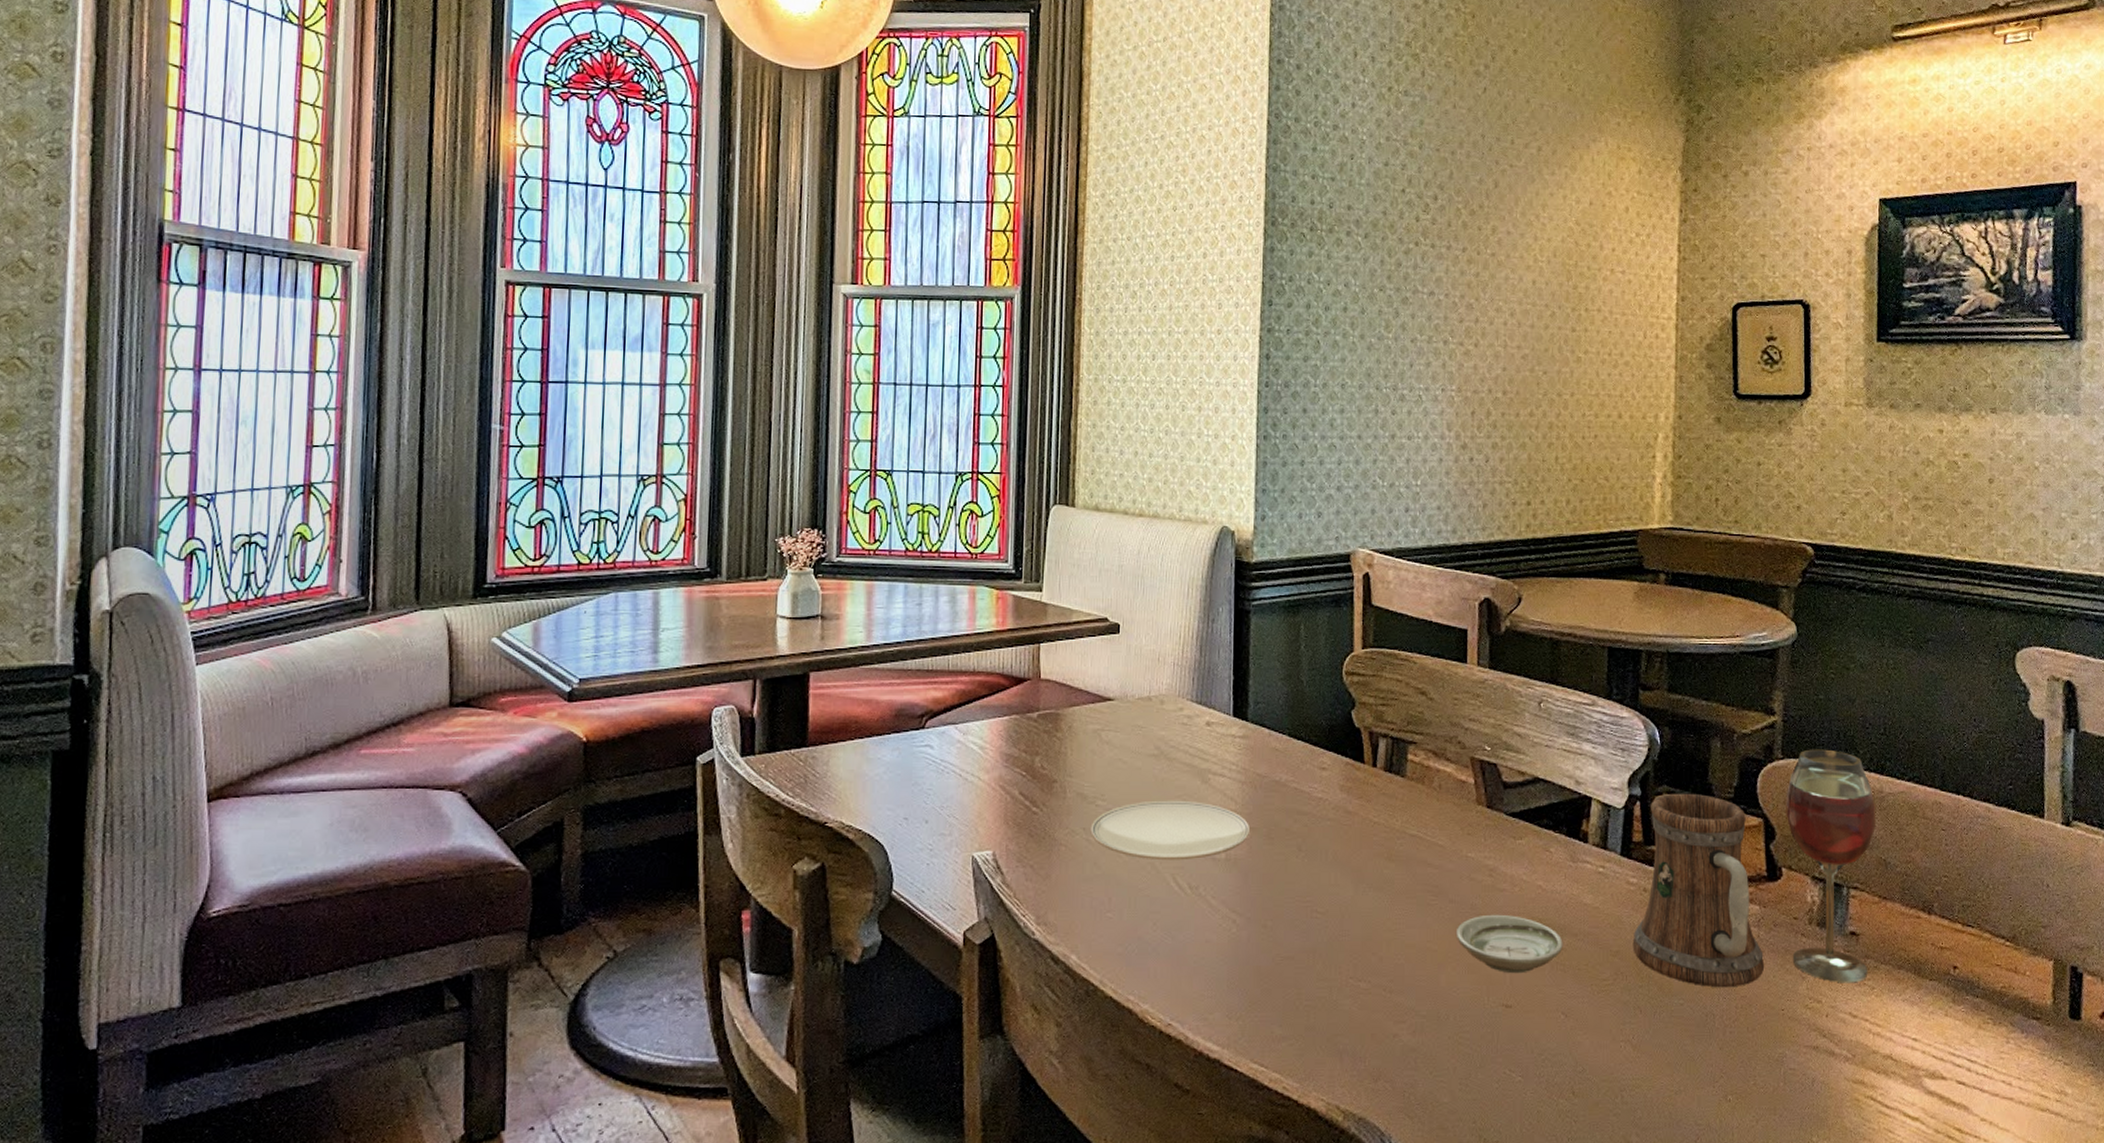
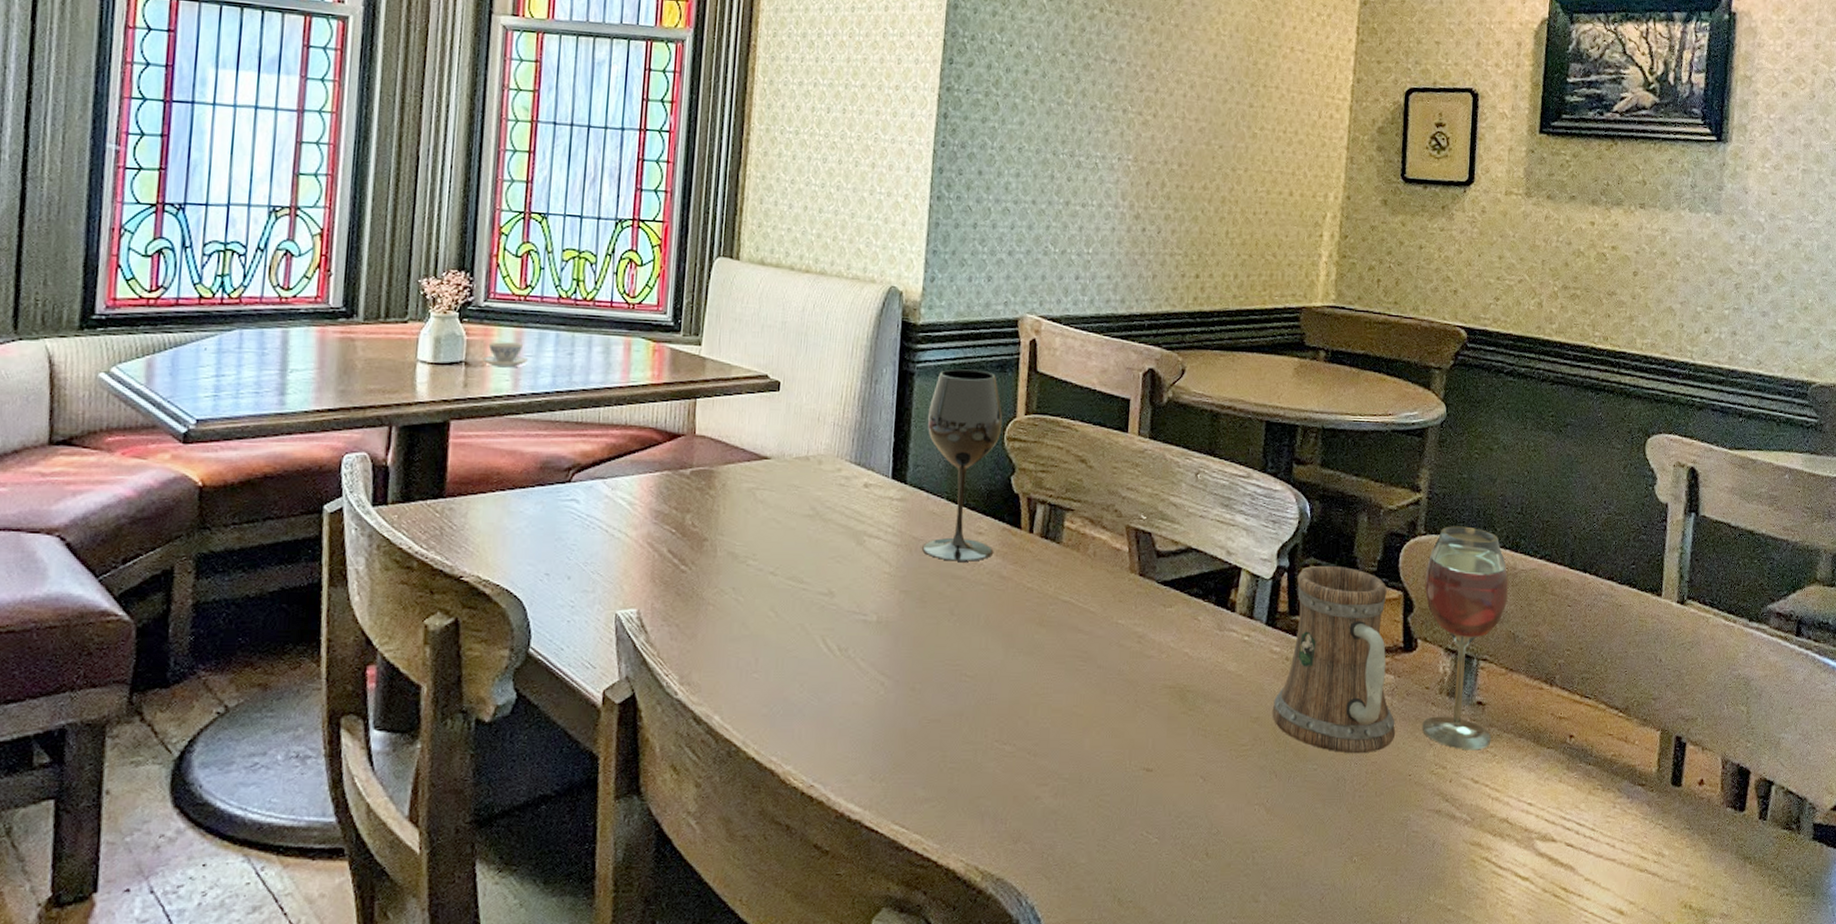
teacup: none [837,595,879,620] -> present [482,342,528,368]
plate: present [1090,800,1249,861] -> none [740,561,903,622]
wineglass: none [1265,605,1340,797] -> present [922,369,1003,562]
saucer: present [1455,914,1563,974] -> none [1102,680,1206,738]

